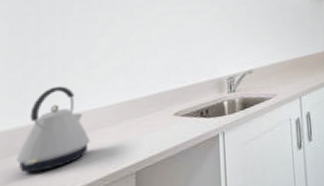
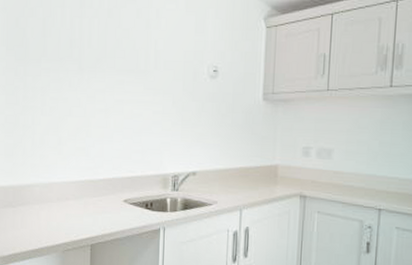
kettle: present [16,86,90,173] -> none [9,156,59,226]

